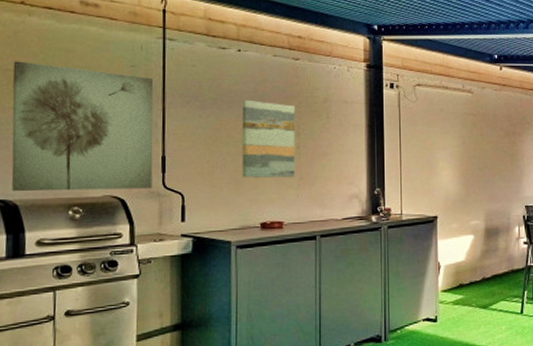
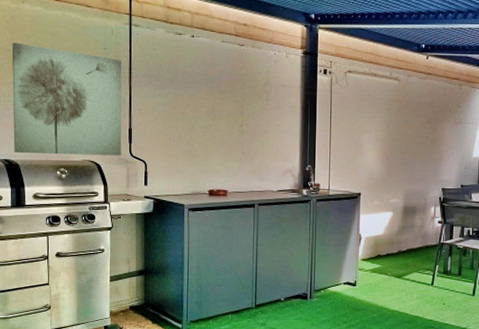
wall art: present [242,101,295,178] -> none [194,82,239,153]

